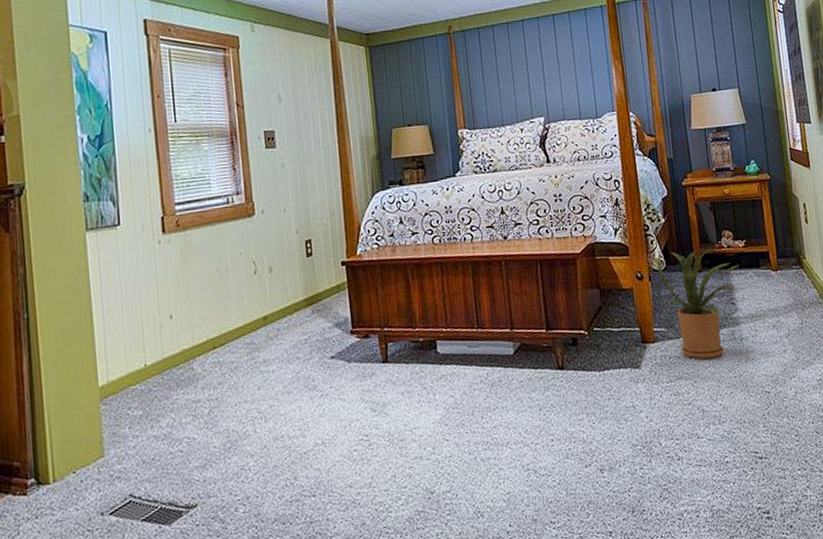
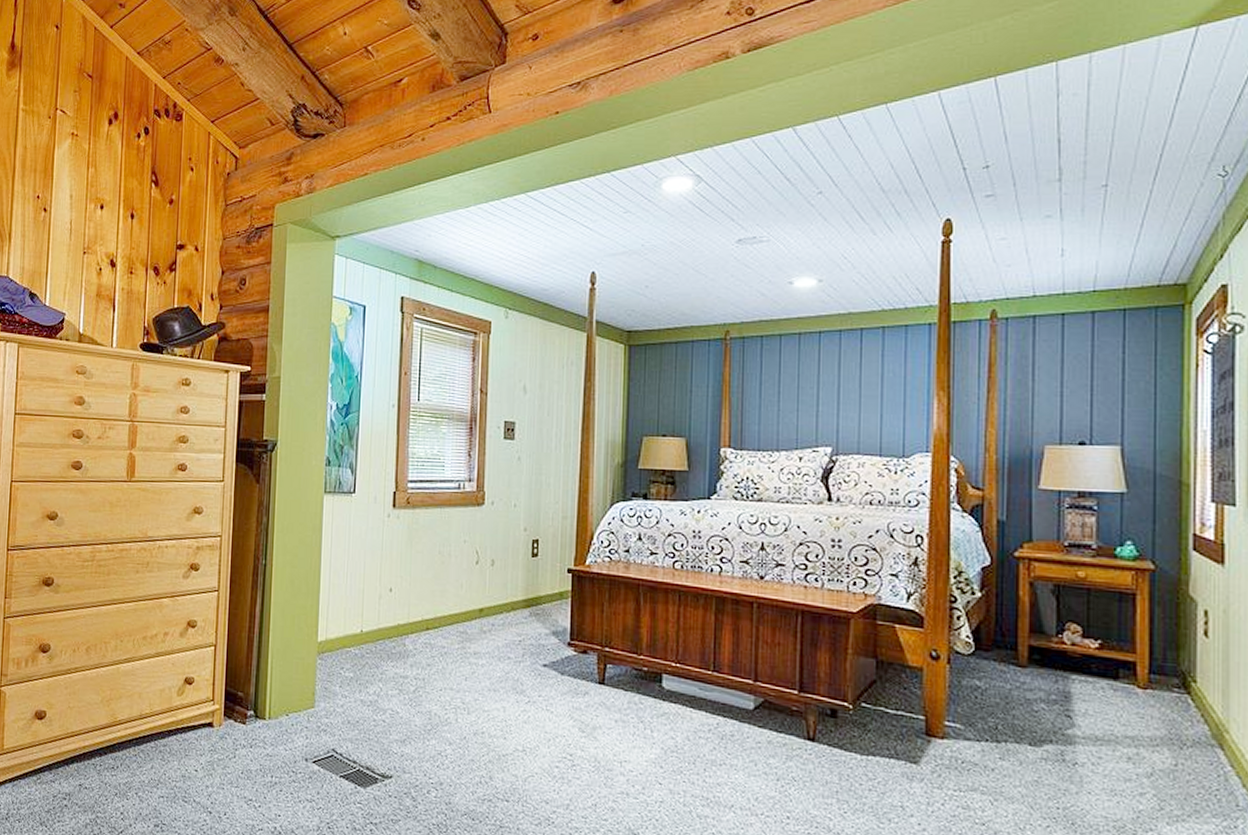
house plant: present [657,249,741,360] -> none [961,630,1086,778]

